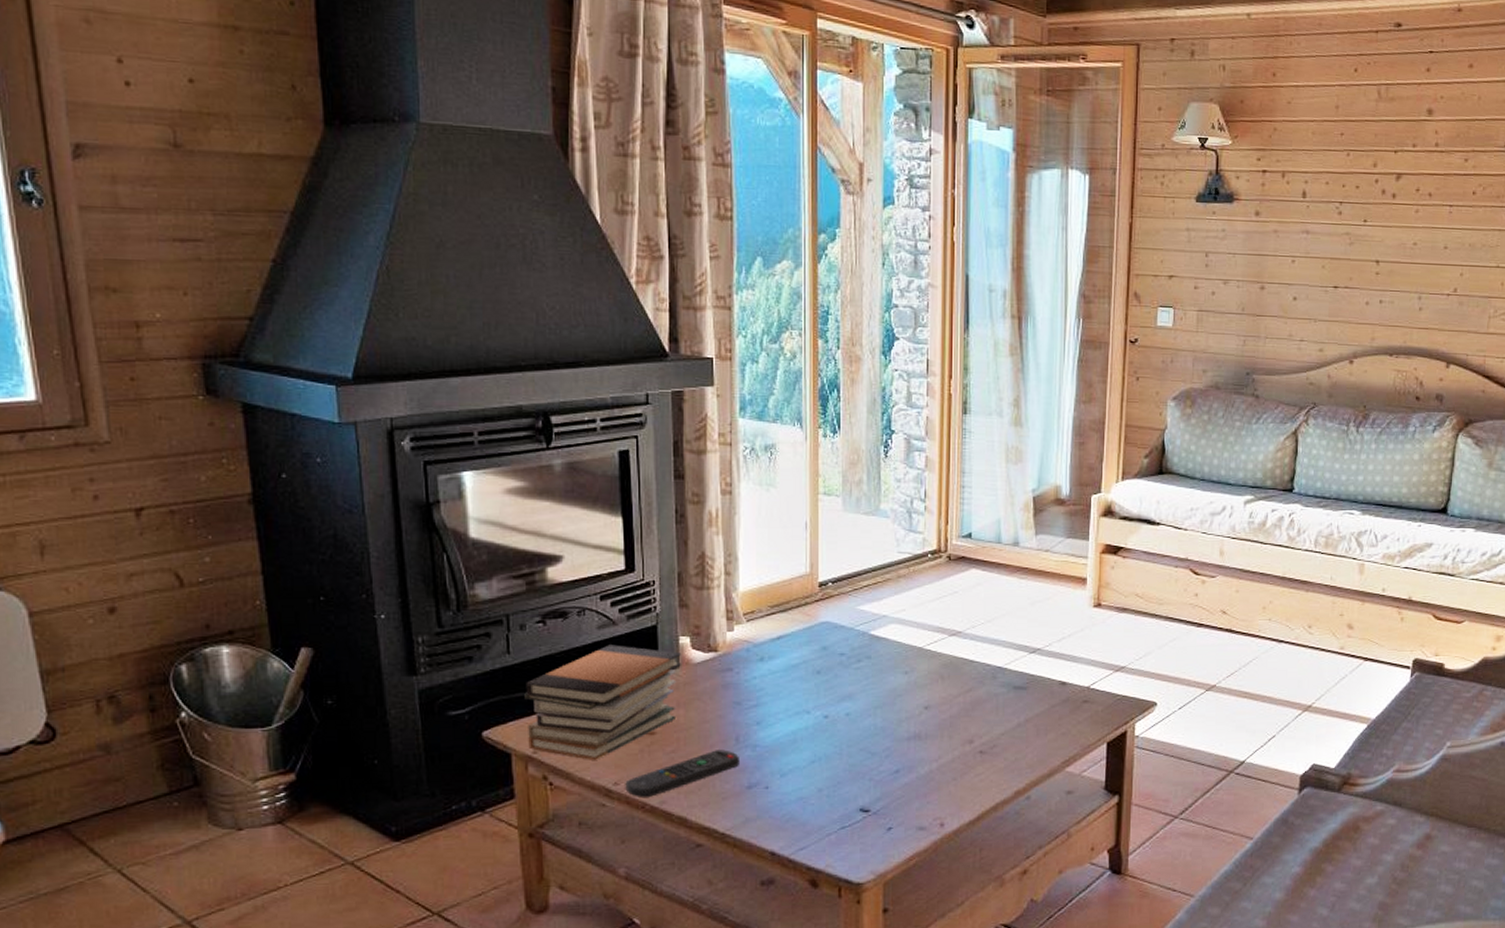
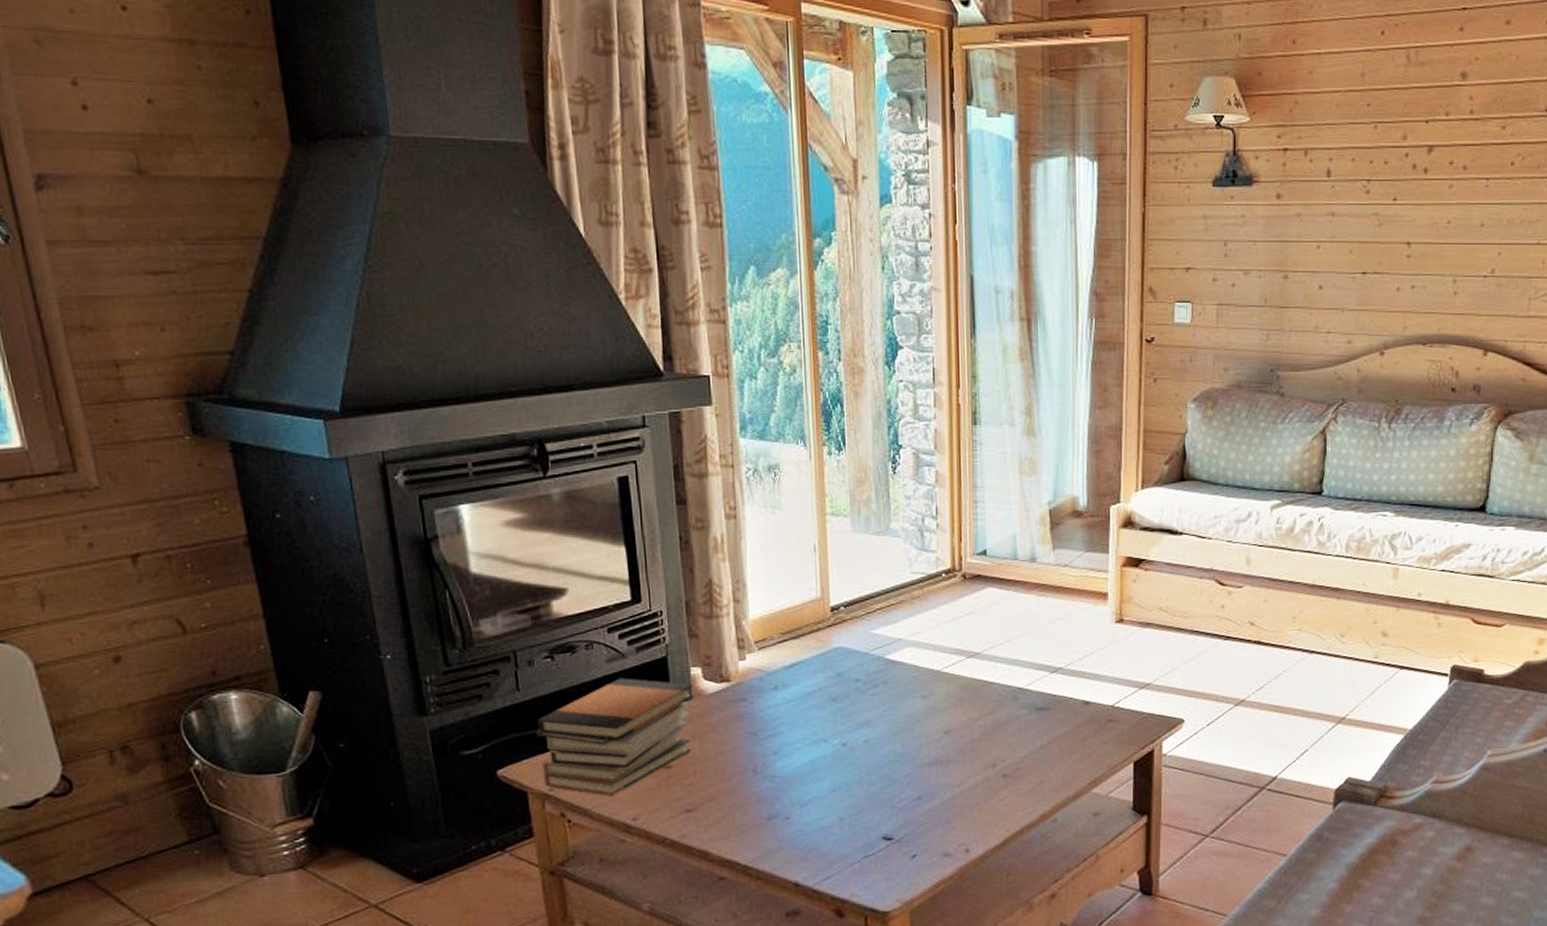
remote control: present [625,750,739,799] -> none [644,781,758,833]

